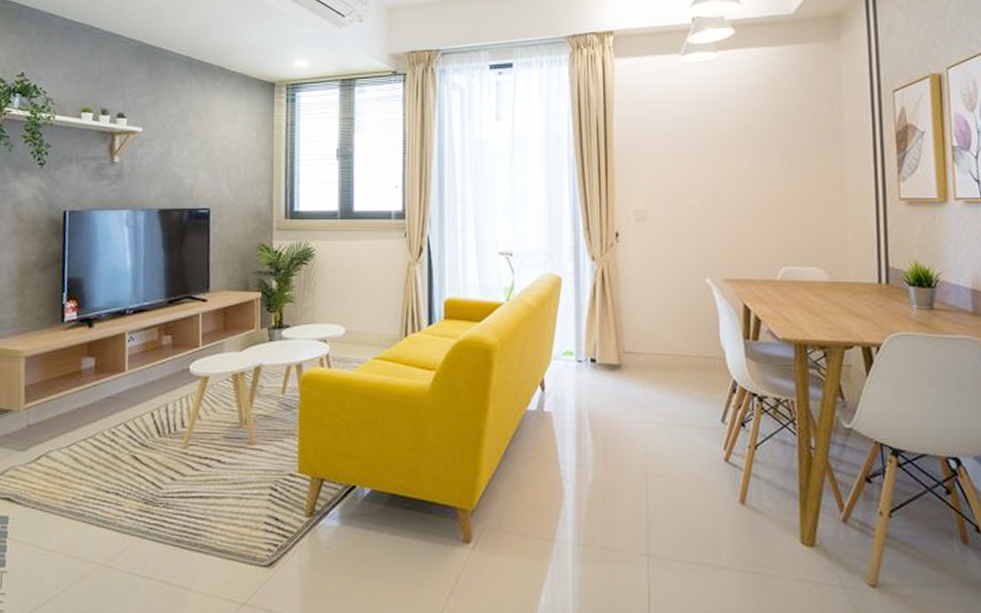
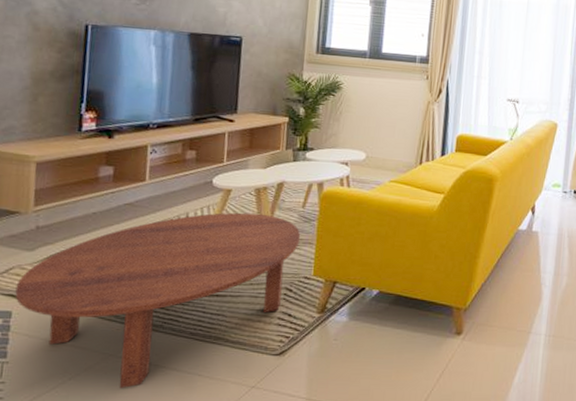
coffee table: none [10,402,283,603] -> present [15,212,301,388]

